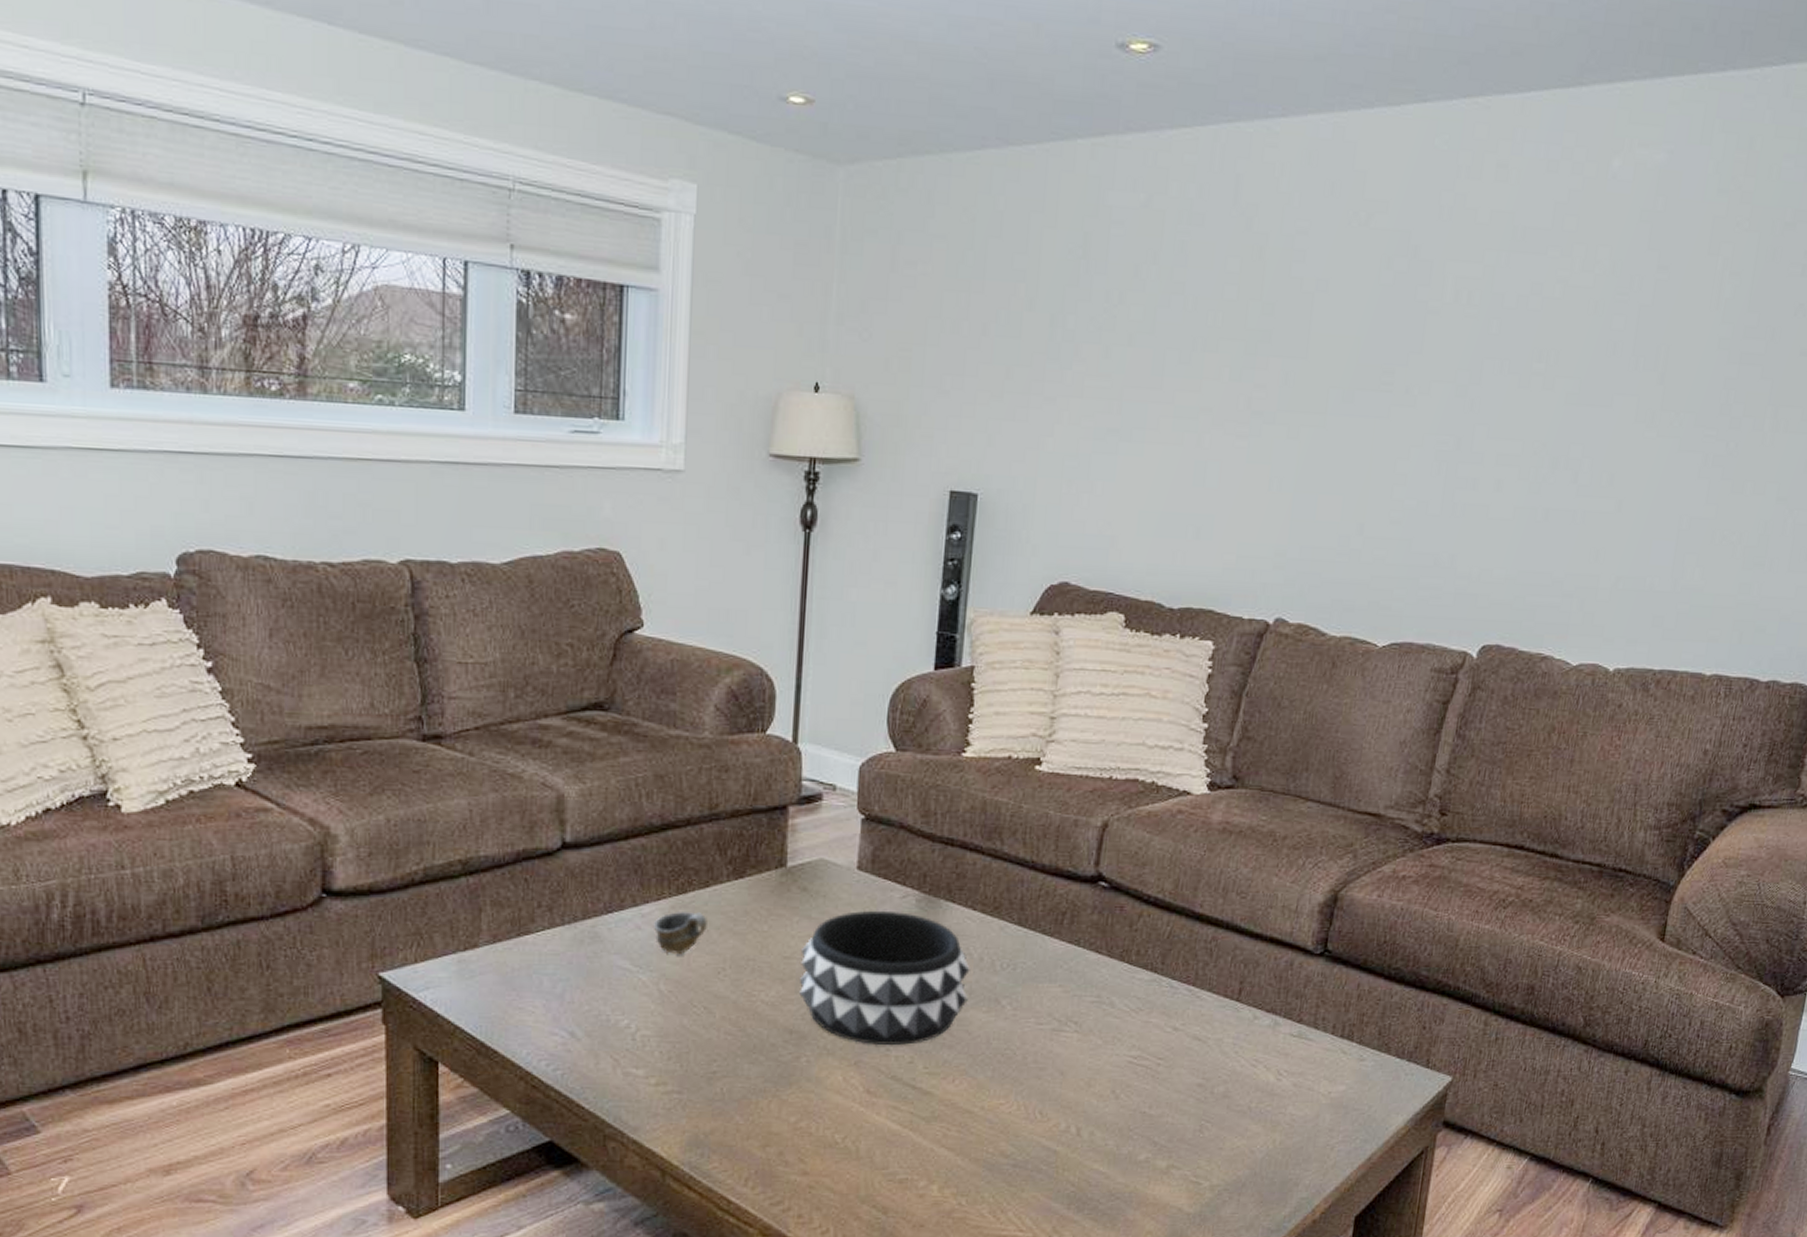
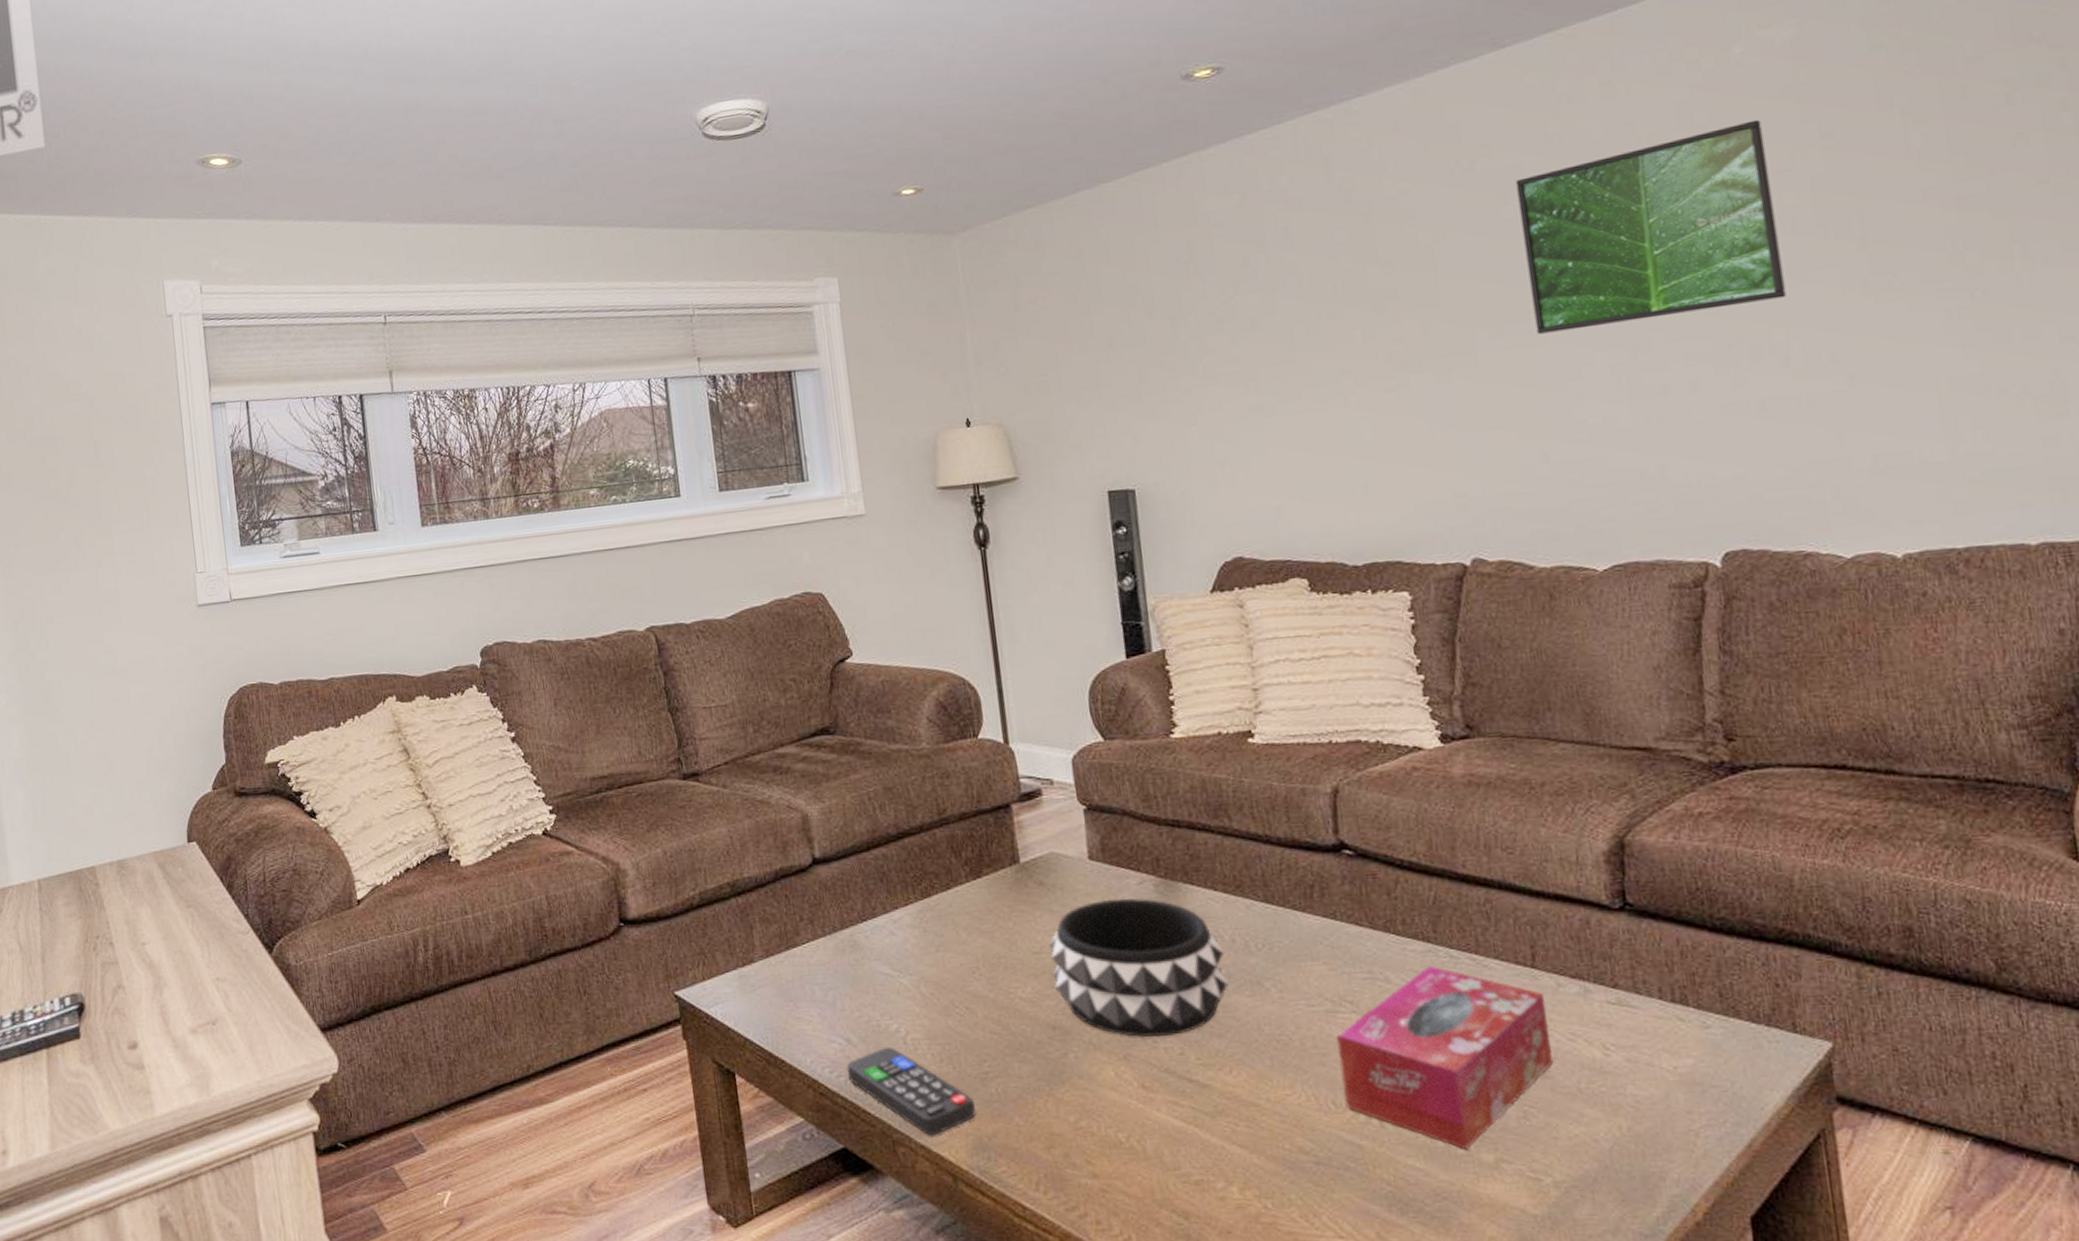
remote control: none [565,1042,696,1132] -> present [846,1046,976,1136]
cup: present [653,911,707,954] -> none [905,913,955,957]
tissue box: none [1050,993,1242,1157] -> present [1336,965,1554,1150]
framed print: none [1383,237,1616,416] -> present [1515,119,1787,334]

